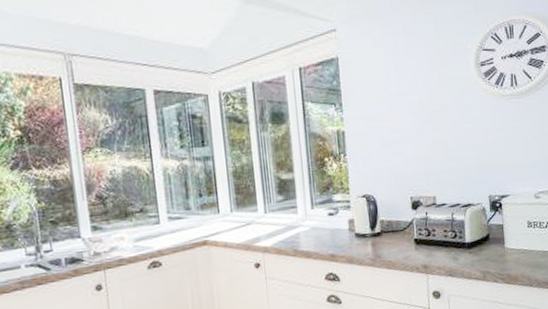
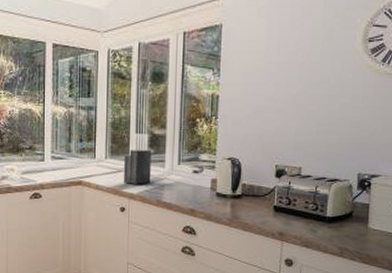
knife block: none [252,179,284,237] -> present [124,133,151,184]

